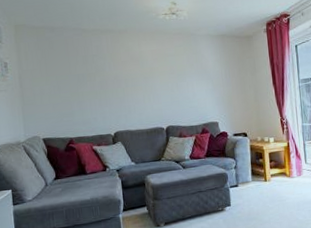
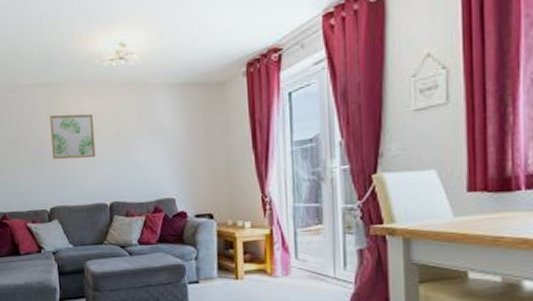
wall art: none [113,55,154,92] -> present [50,113,96,160]

